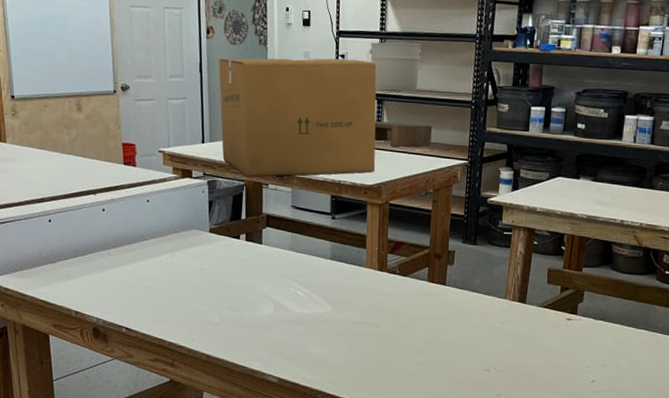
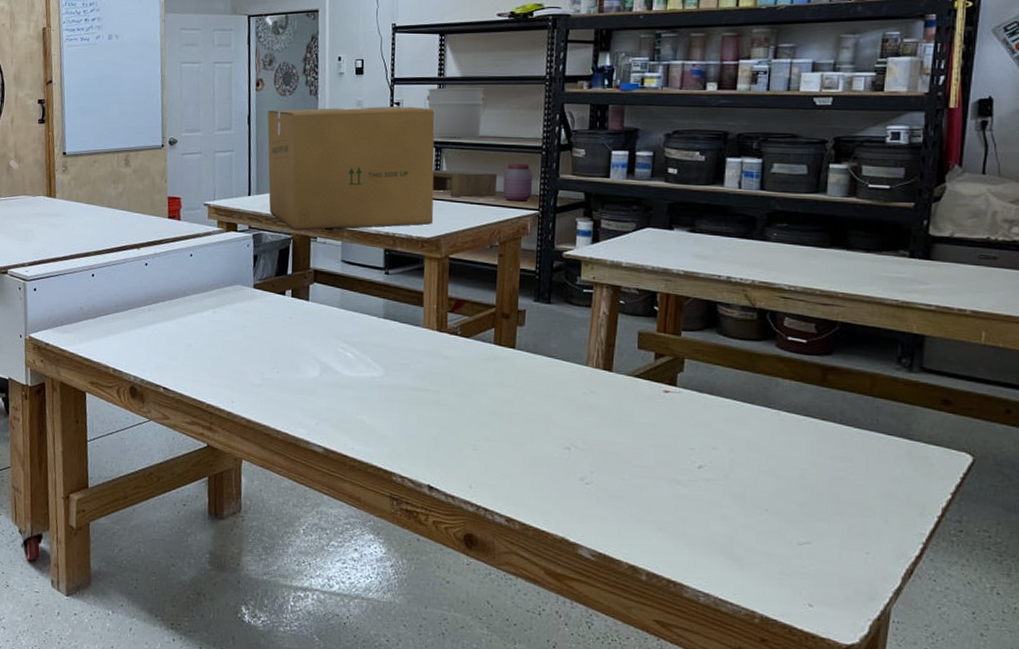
jar: none [436,116,463,153] -> present [502,163,532,203]

